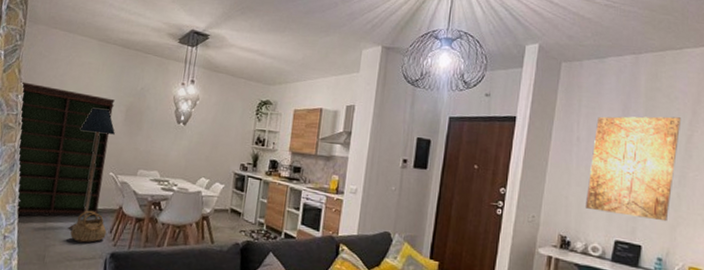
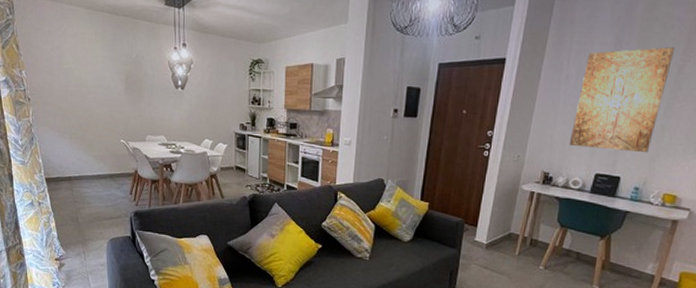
bookshelf: present [16,81,115,217] -> none [21,57,117,185]
floor lamp: present [69,107,115,229] -> none [85,78,119,193]
basket: present [70,210,107,243] -> none [96,175,127,204]

